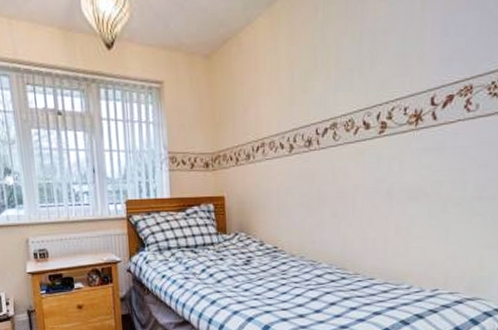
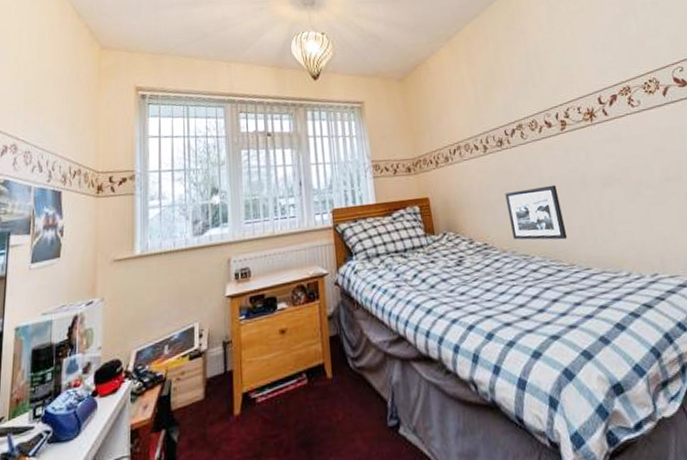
picture frame: none [303,194,360,250] -> present [505,184,568,240]

